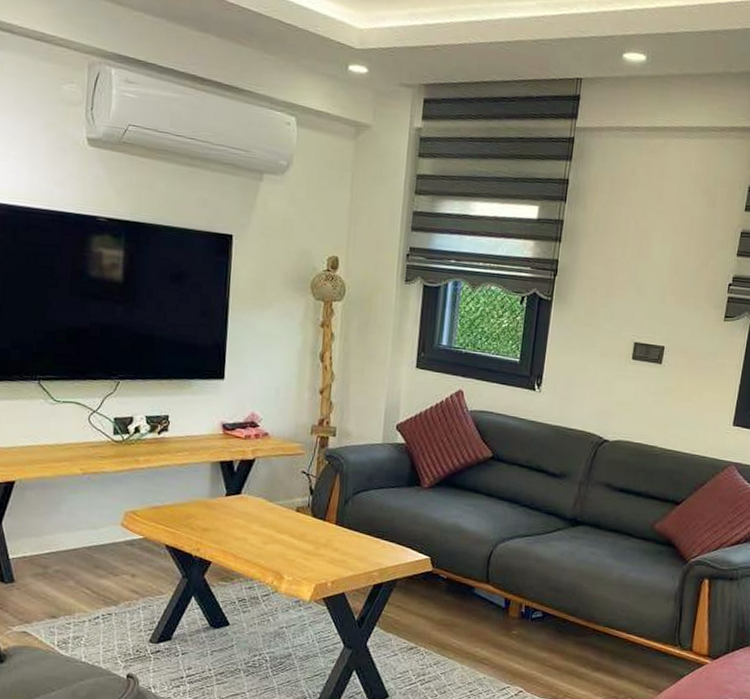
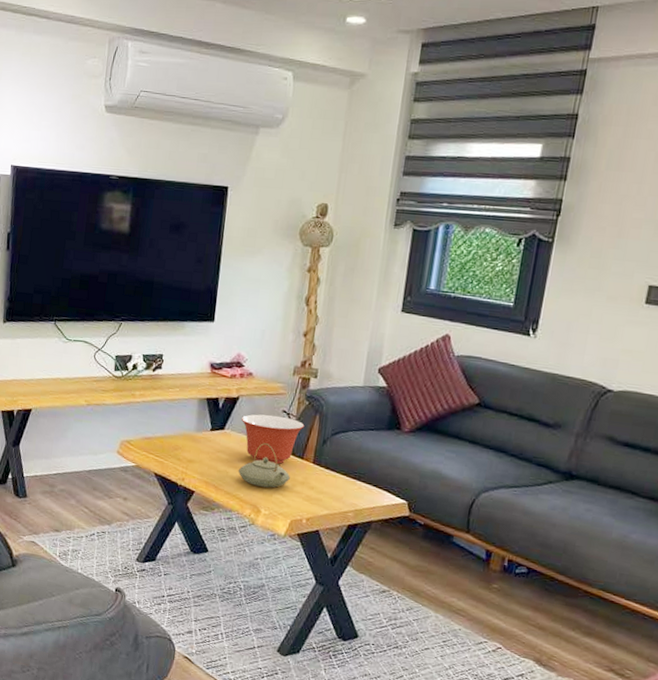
teapot: none [257,506,313,553] -> present [238,443,290,488]
mixing bowl: none [258,476,325,528] -> present [241,414,305,464]

